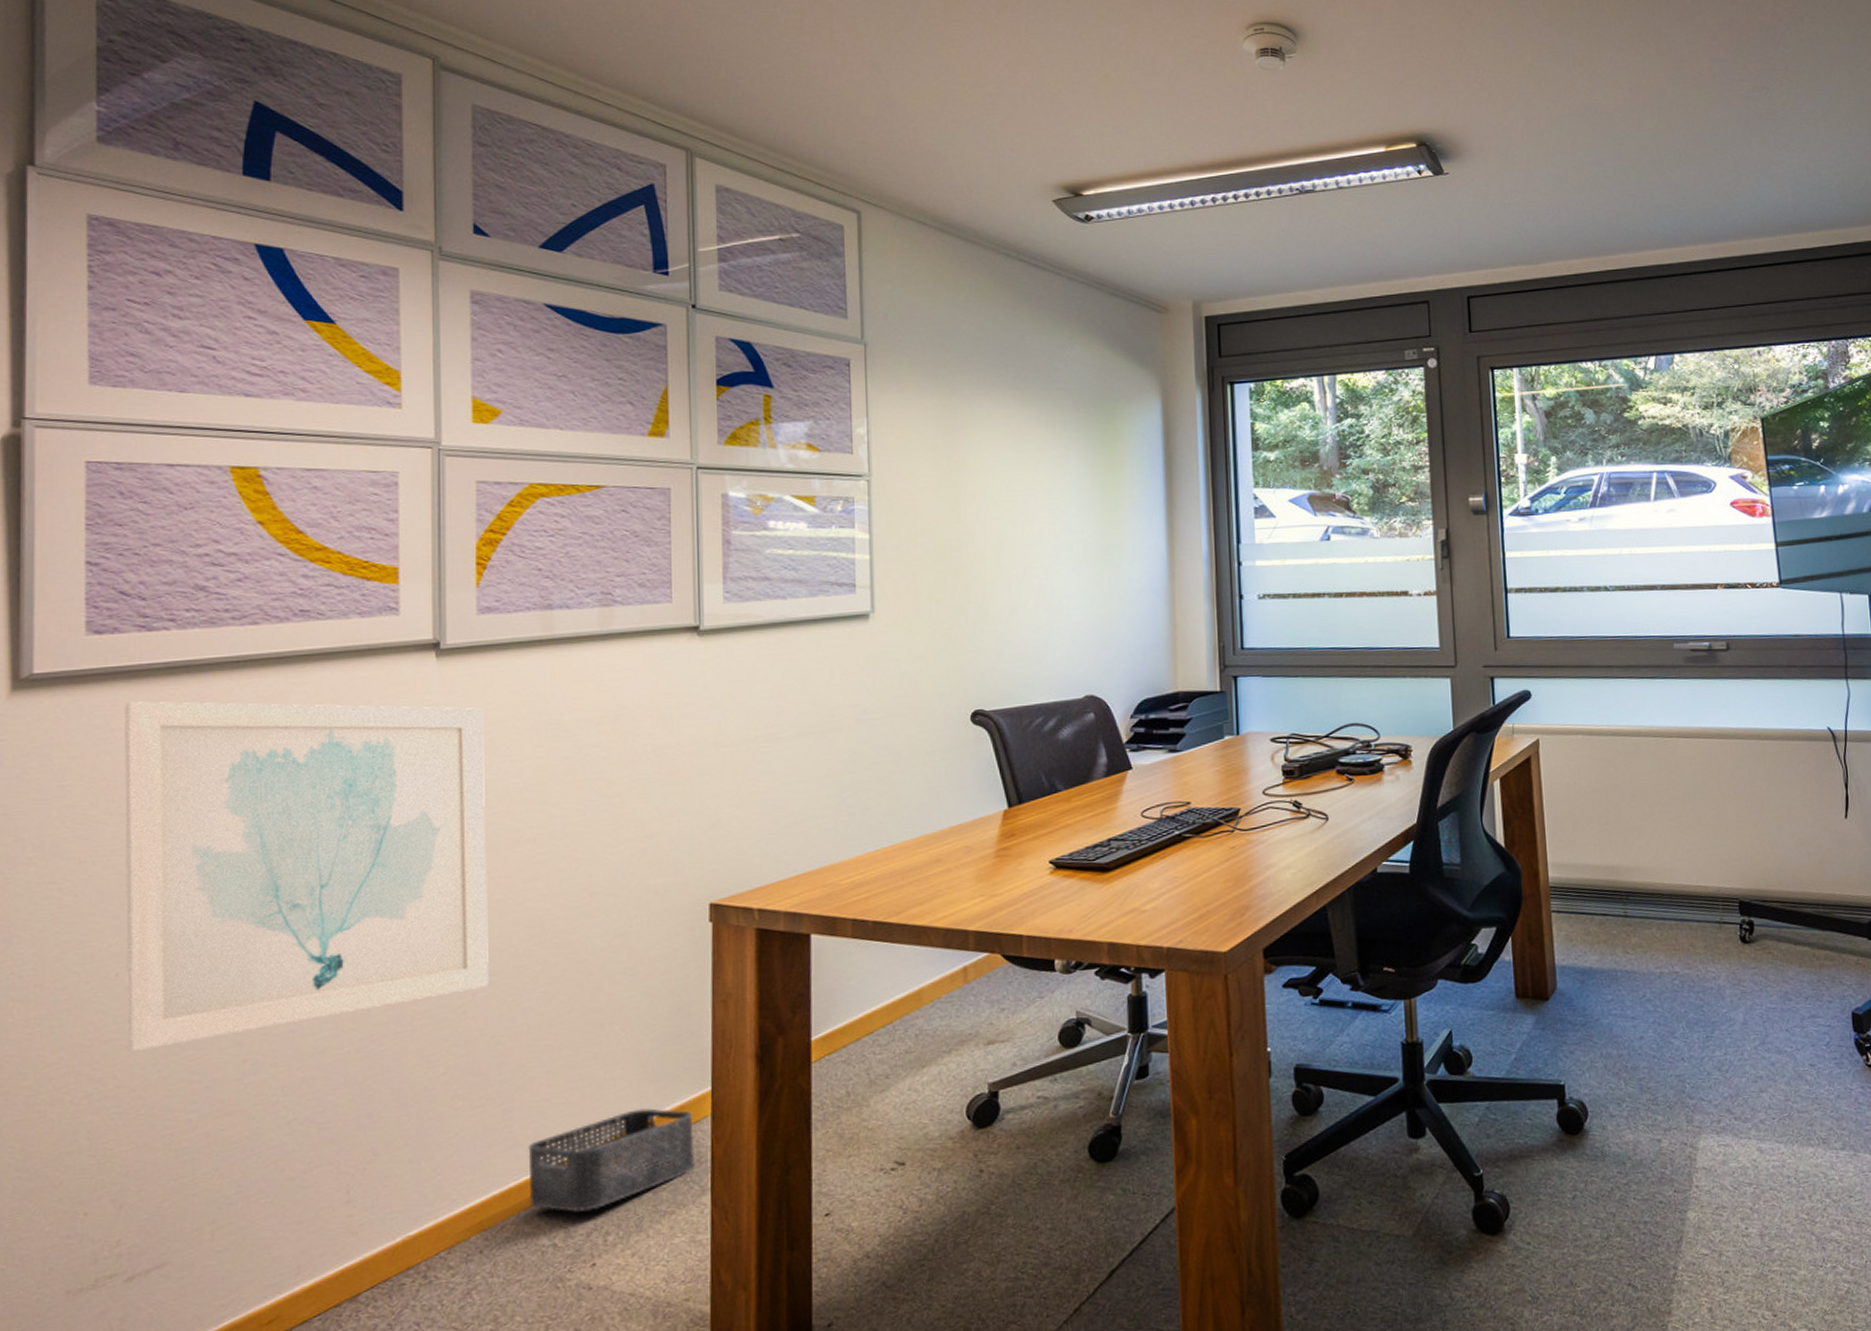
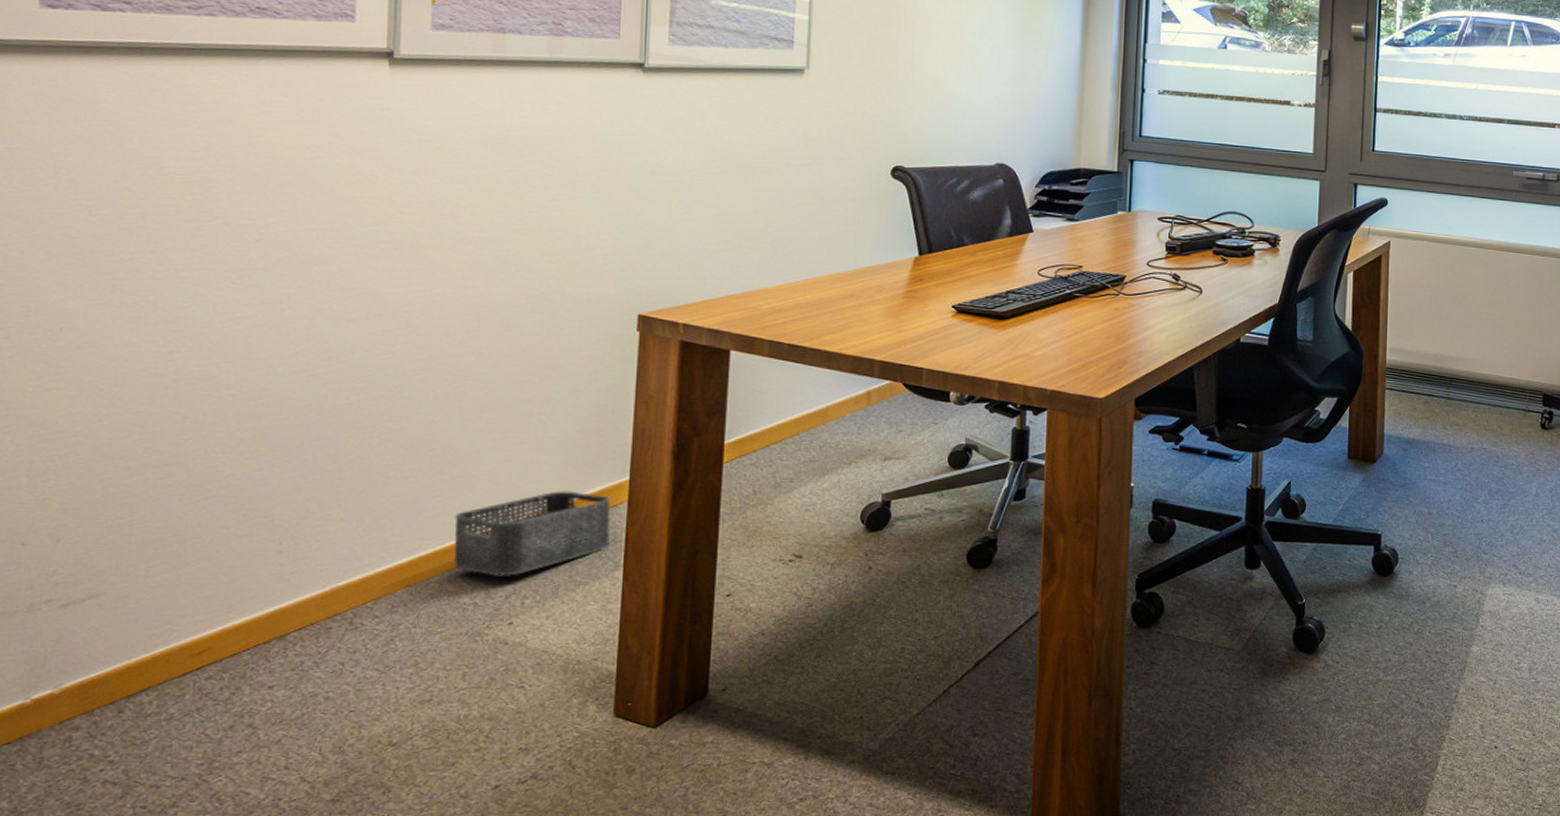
wall art: present [123,701,489,1051] -> none [69,76,433,400]

